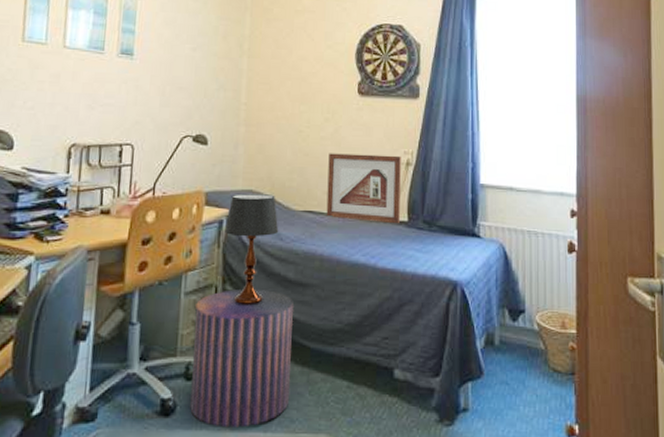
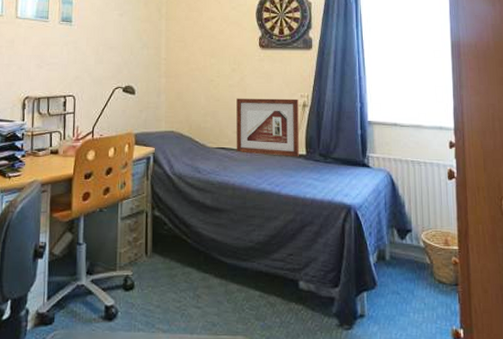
stool: present [190,289,293,428] -> none [129,215,211,330]
table lamp: present [225,193,279,306] -> none [152,134,197,228]

